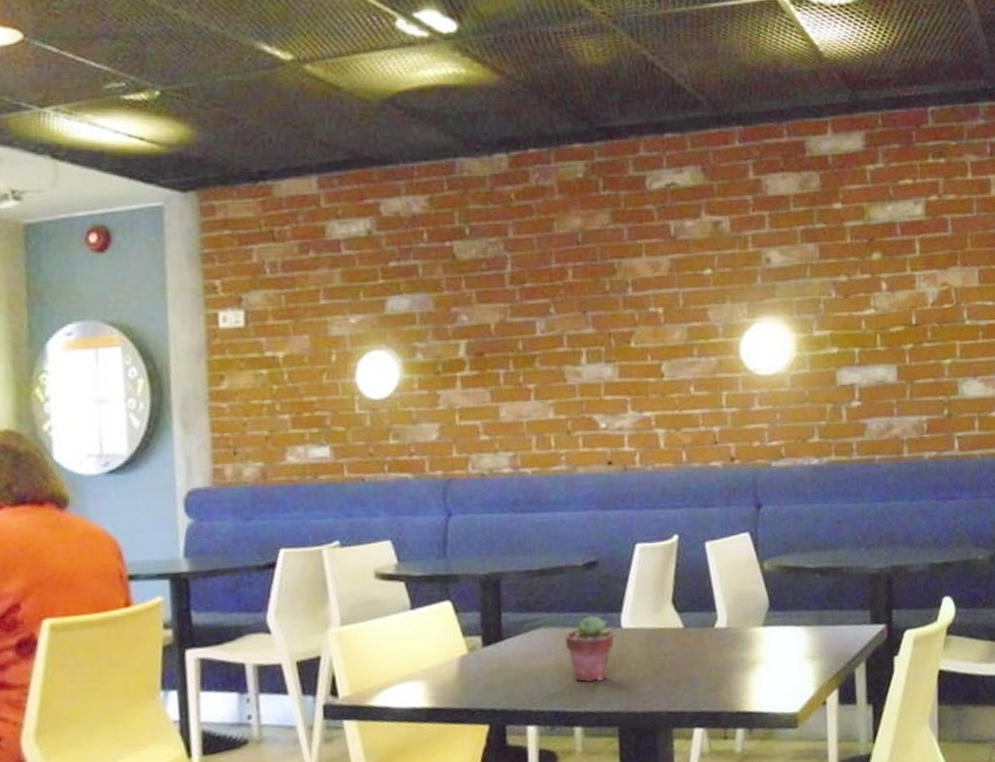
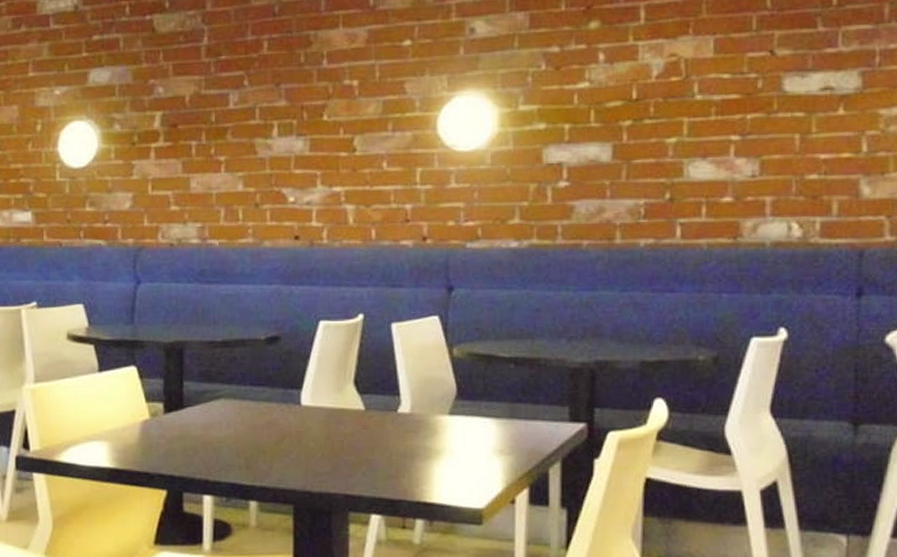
potted succulent: present [564,615,615,682] -> none [244,390,294,458]

